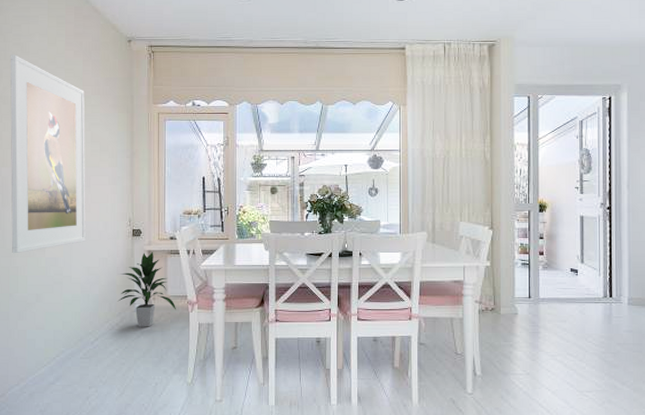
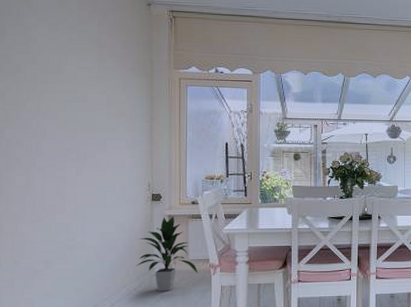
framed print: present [10,55,86,253] -> none [14,11,101,218]

